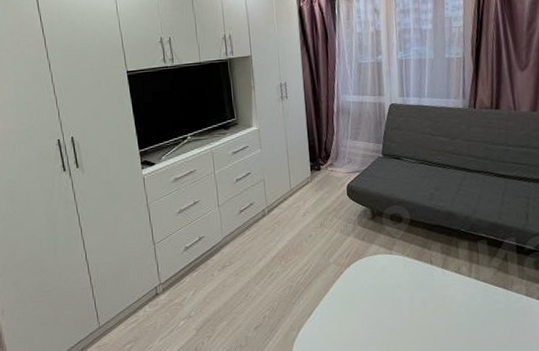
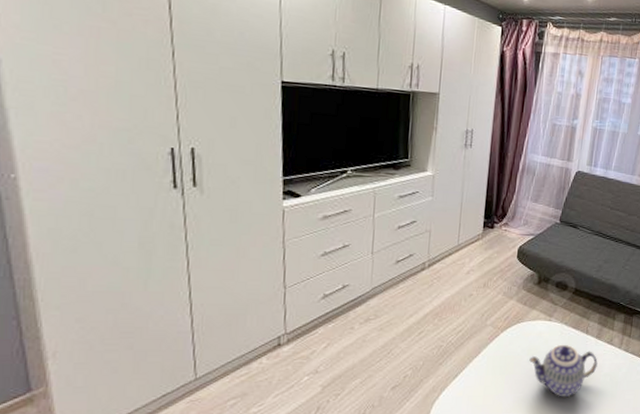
teapot: none [377,276,449,332] -> present [529,344,598,398]

